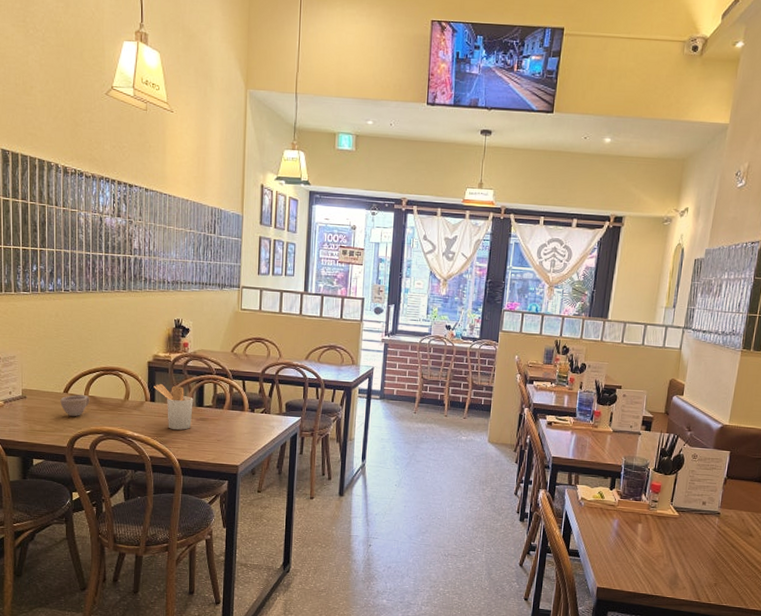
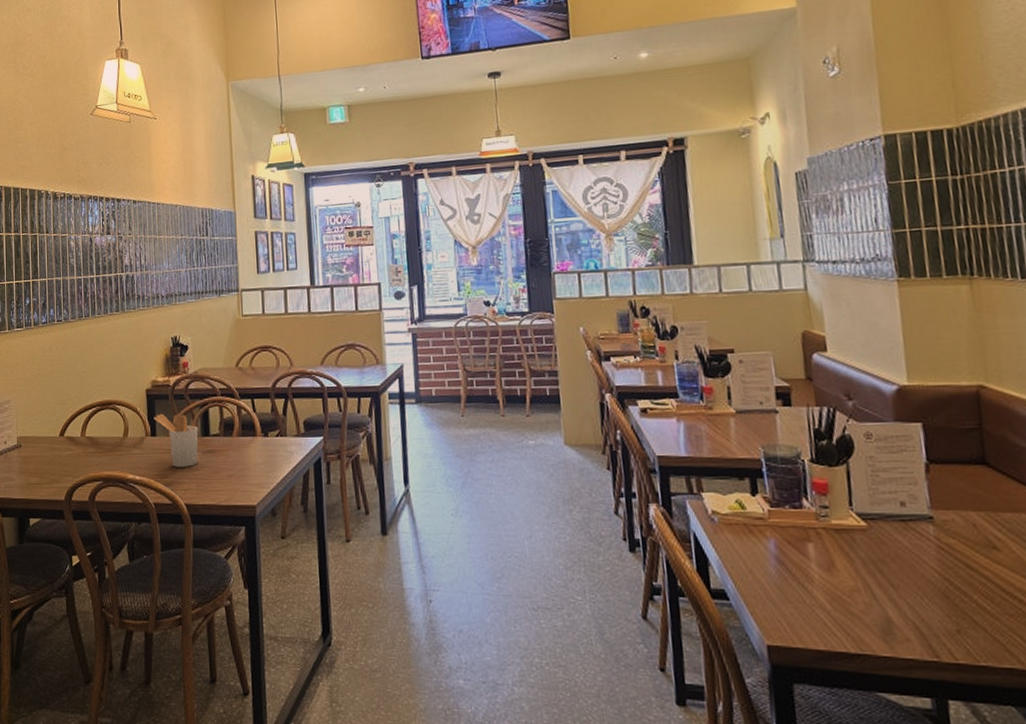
cup: present [60,394,90,417] -> none [56,436,87,464]

